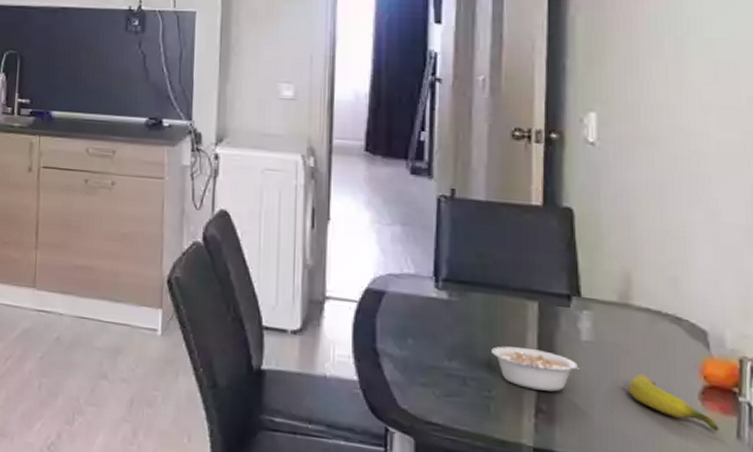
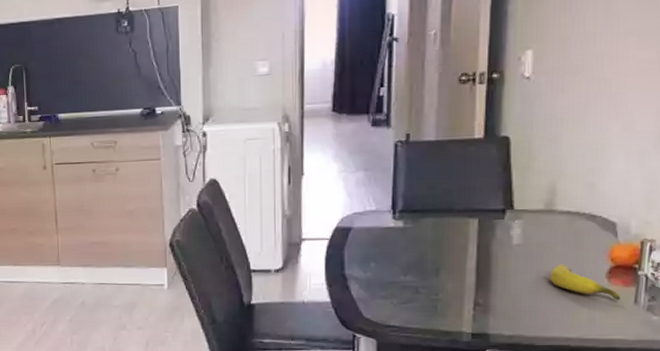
legume: present [491,346,589,392] -> none [439,257,518,289]

